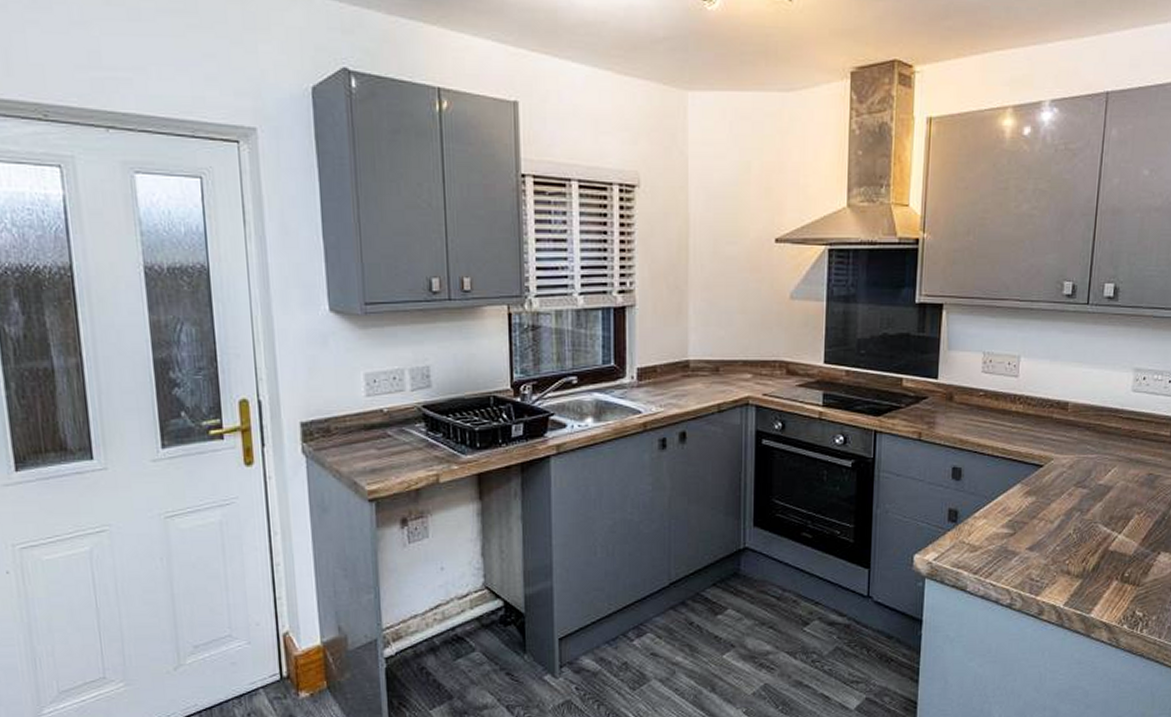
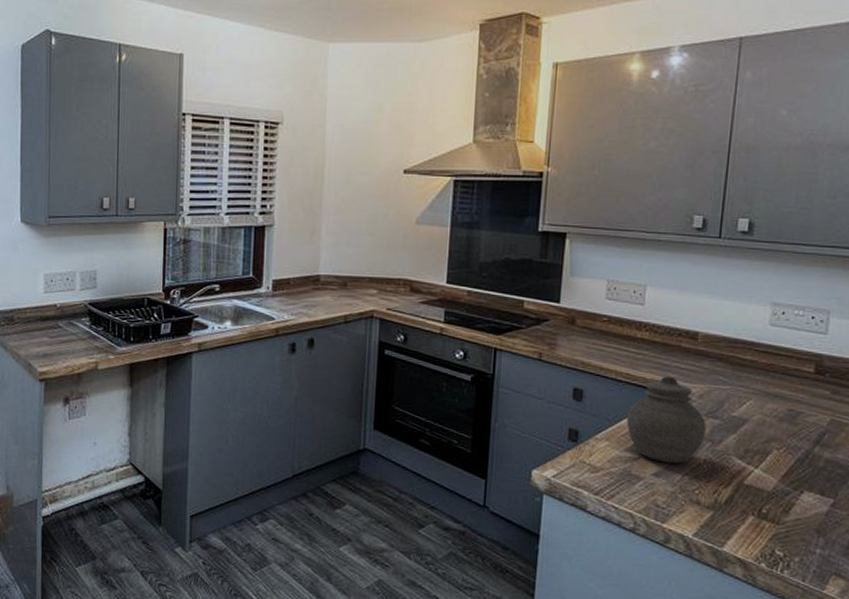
jar: none [1003,449,1076,536] -> present [626,376,706,464]

